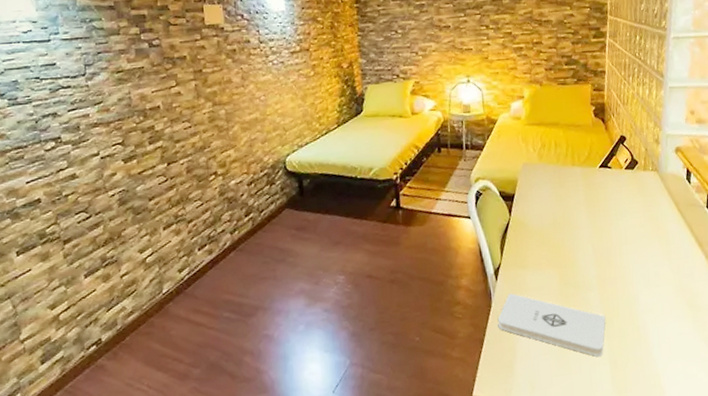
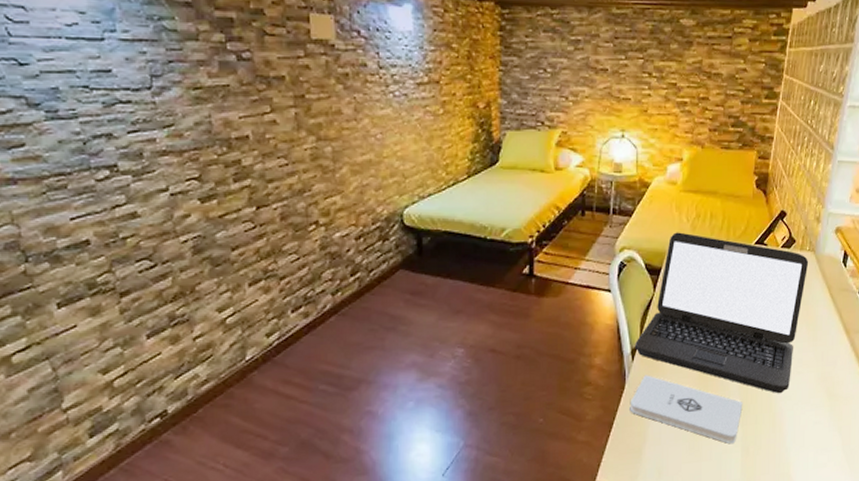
laptop: none [497,161,654,307] -> present [635,232,809,394]

